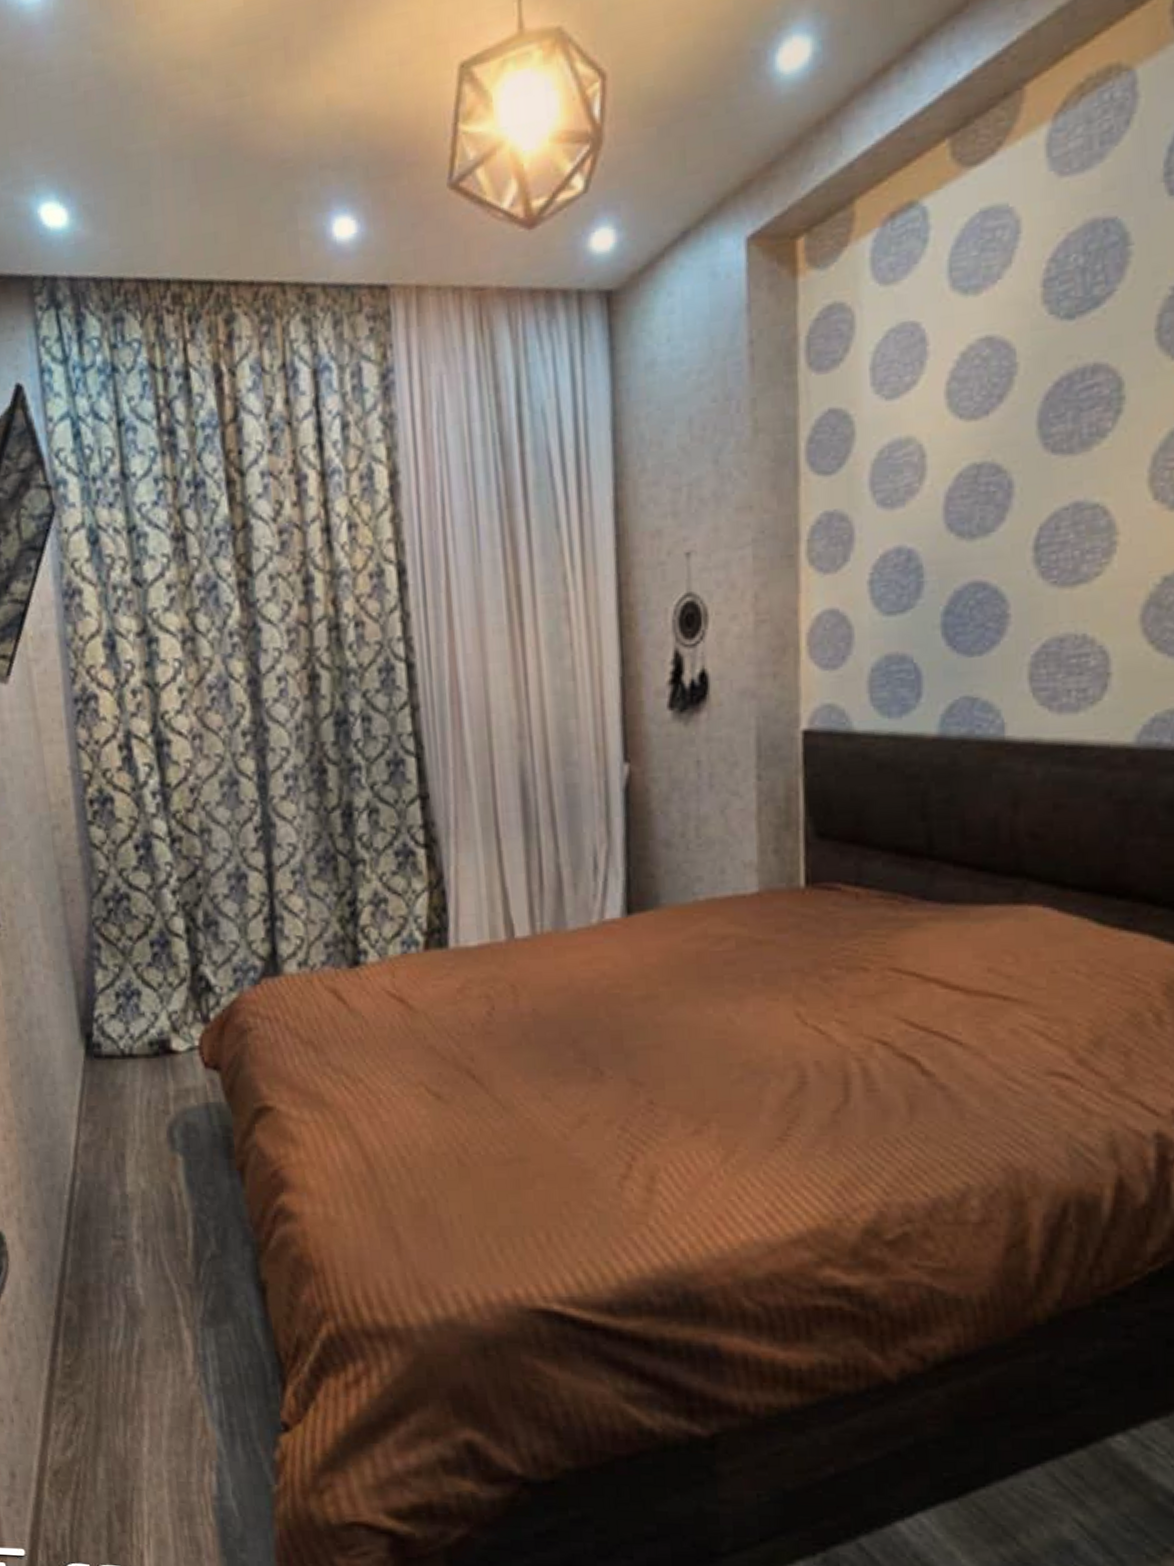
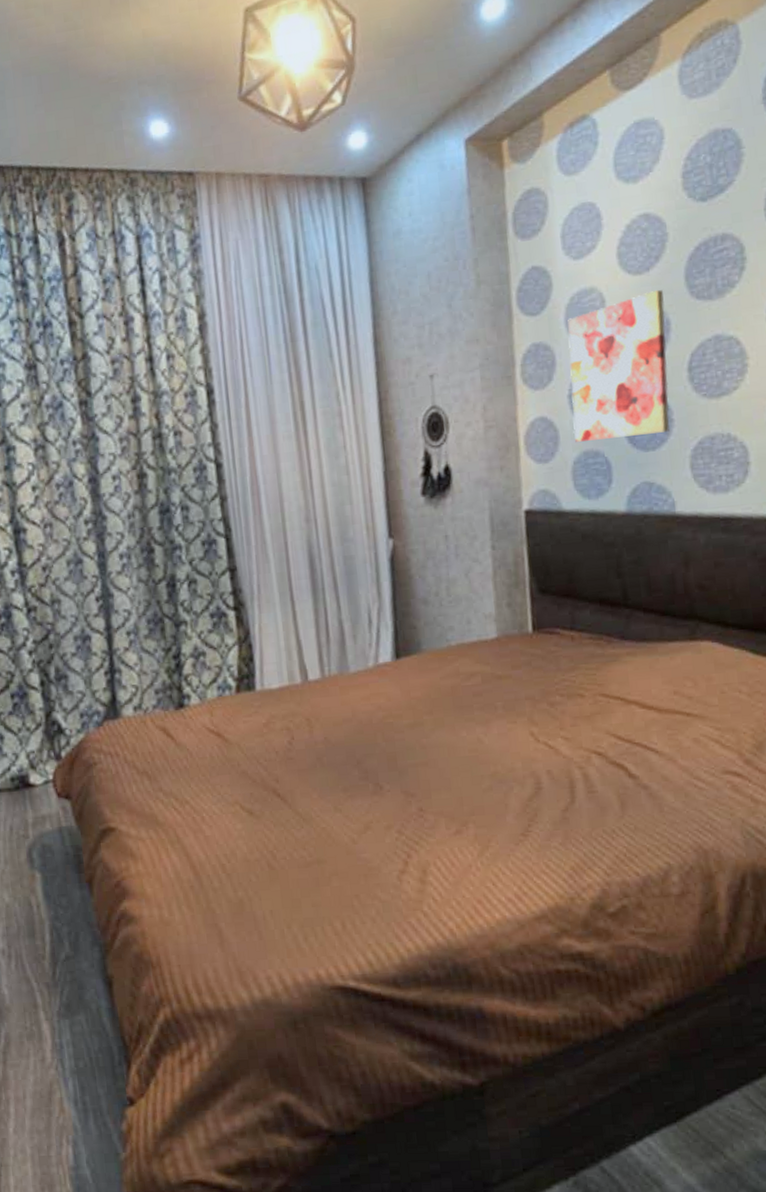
wall art: none [872,440,1007,643] -> present [568,289,671,442]

